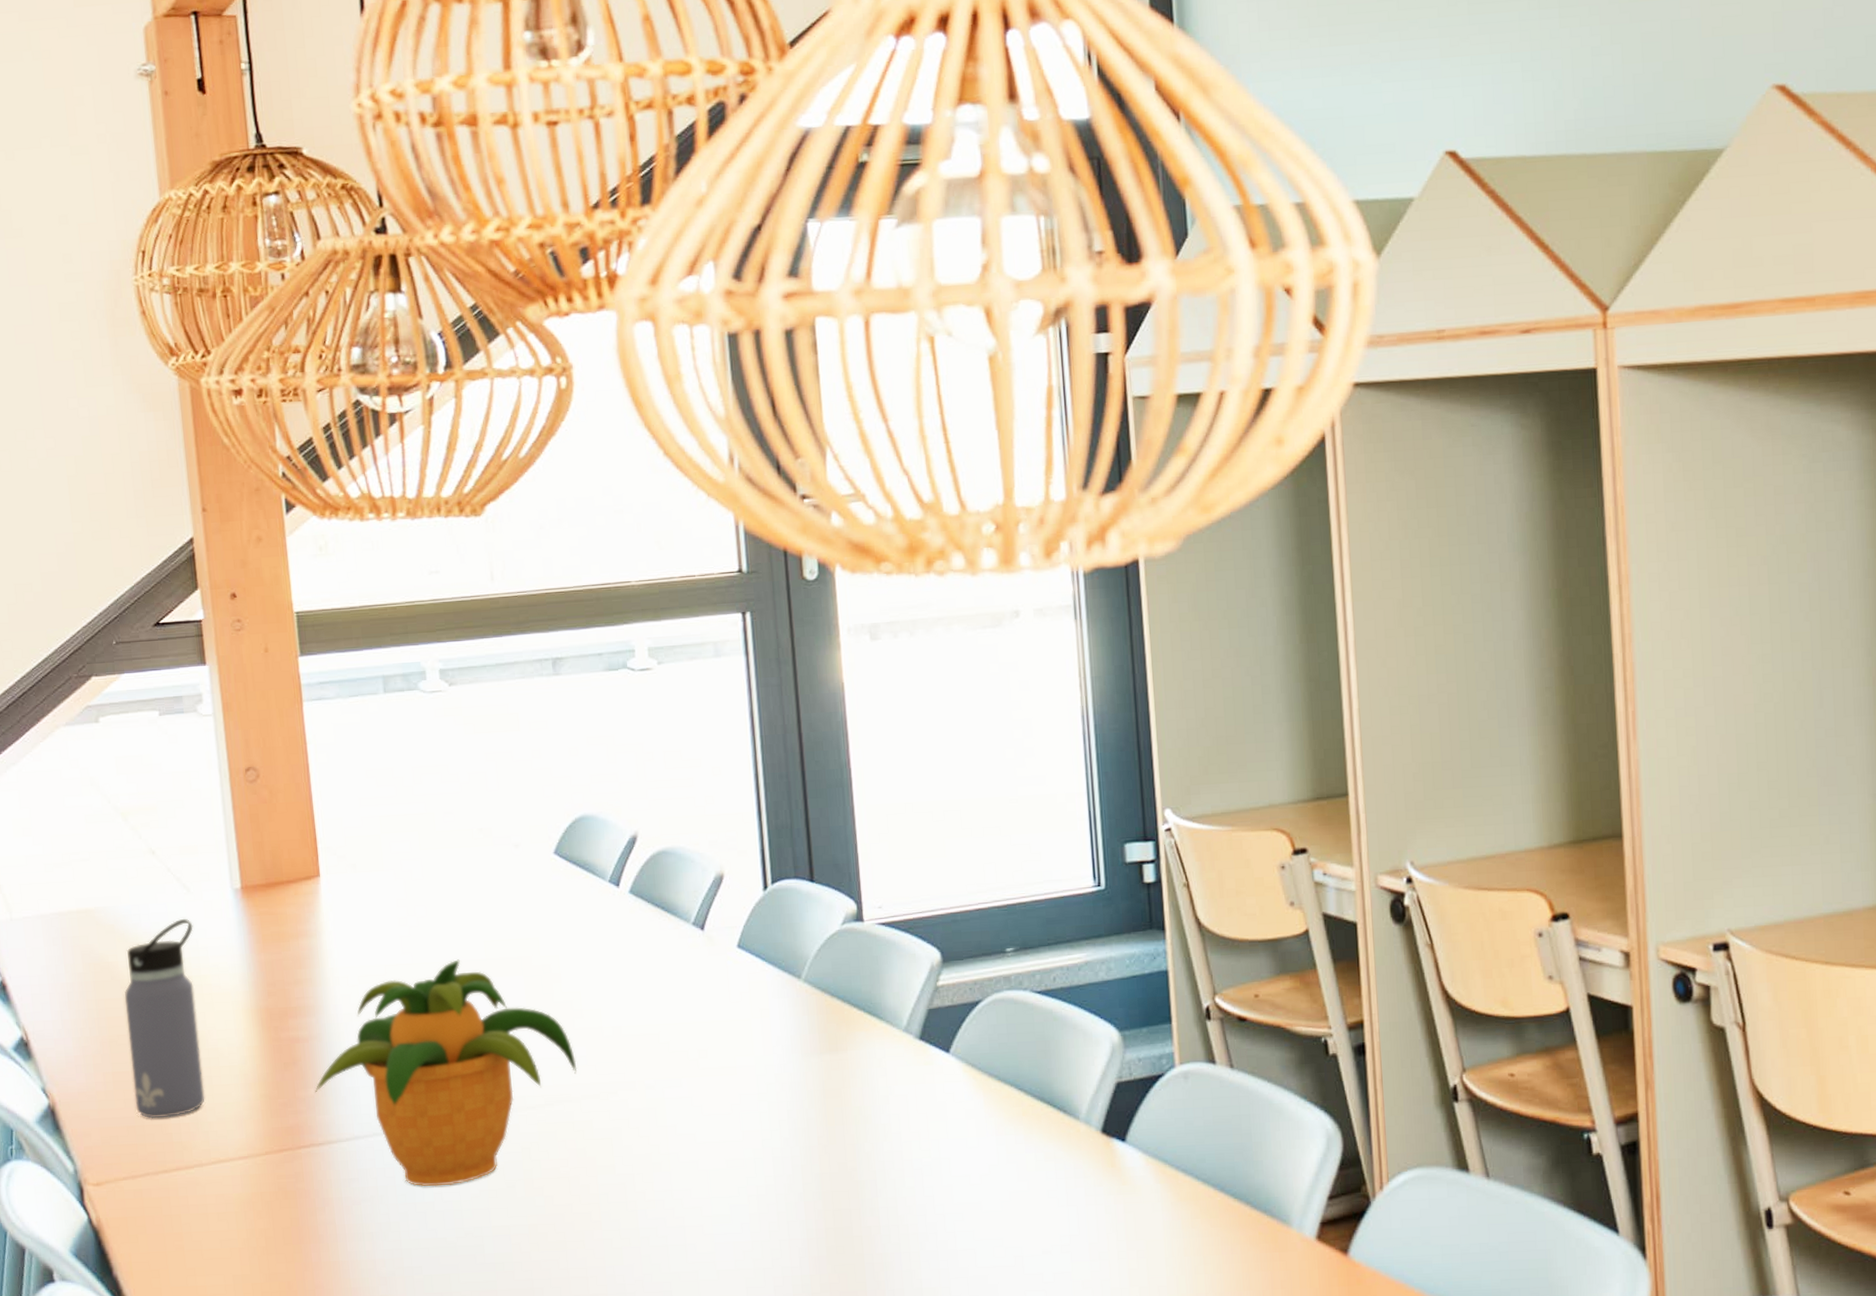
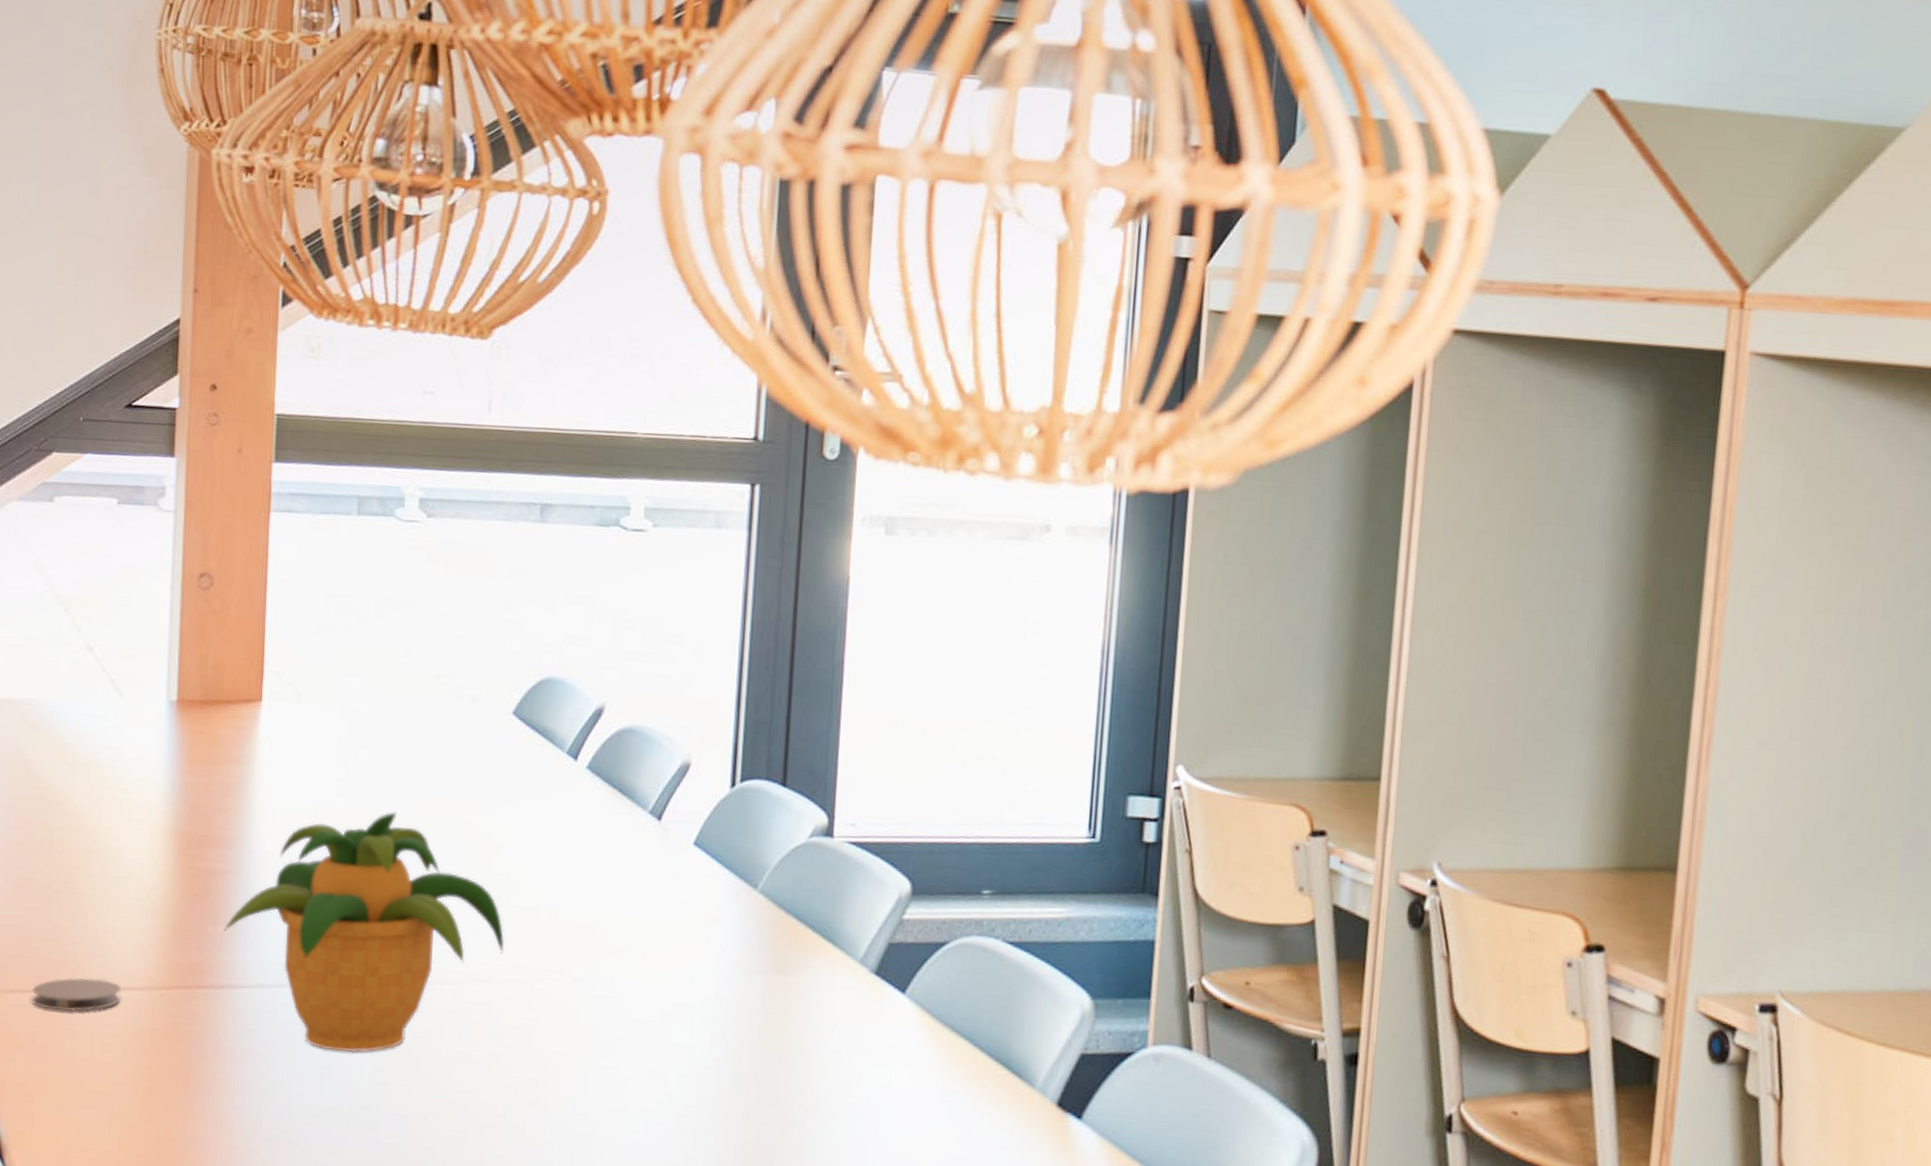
water bottle: present [124,918,205,1119] -> none [34,723,121,934]
coaster: none [144,1154,228,1190] -> present [32,977,122,1012]

